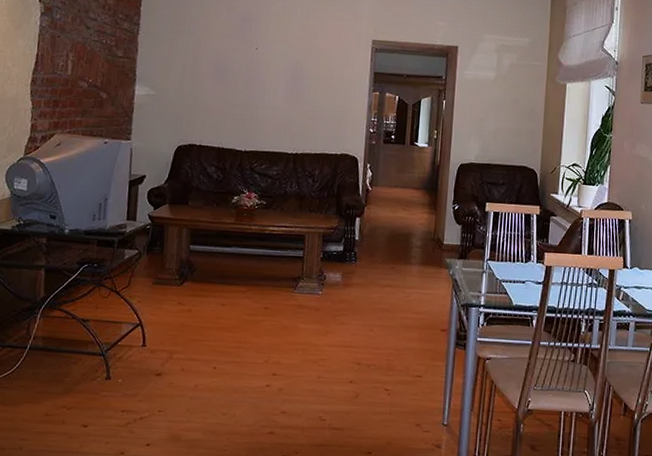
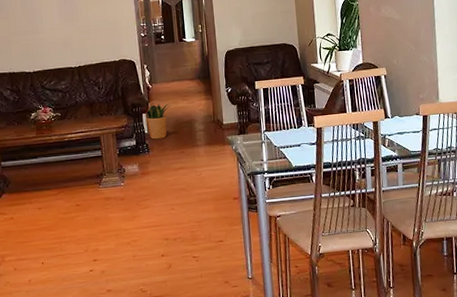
potted plant: none [358,208,390,249] -> present [145,103,172,140]

